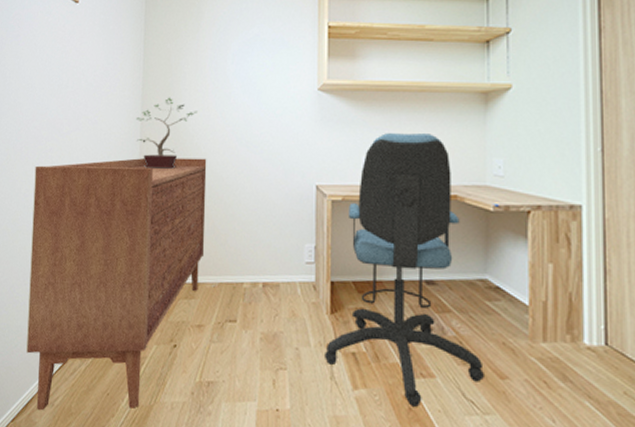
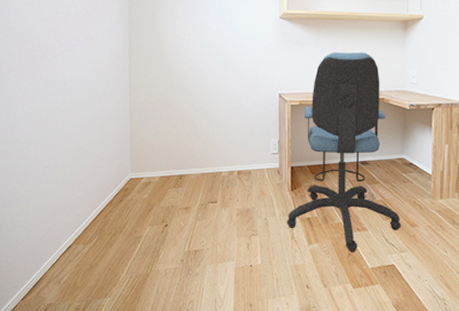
sideboard: present [26,158,207,411] -> none [30,74,189,289]
potted plant: present [136,97,198,170] -> none [125,23,179,84]

